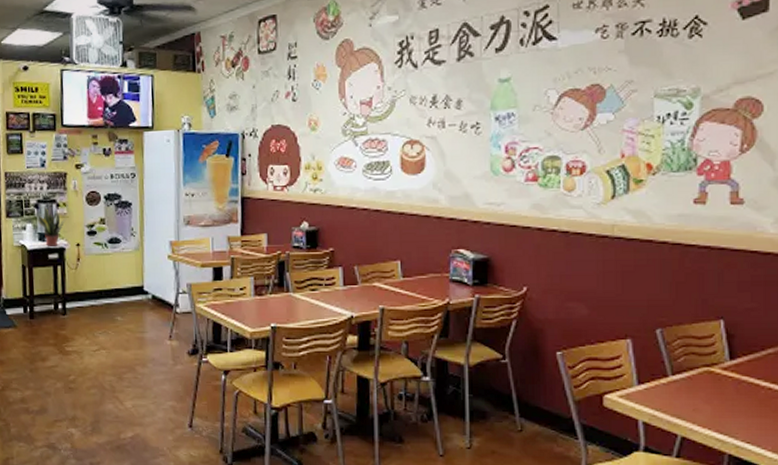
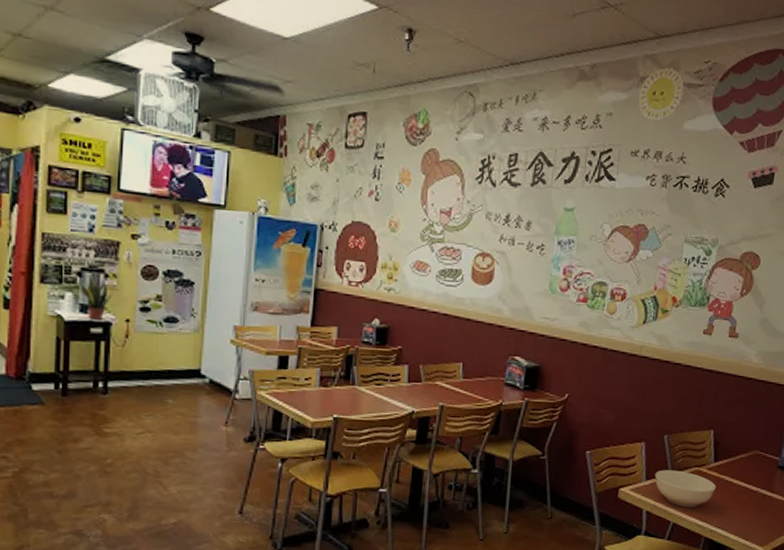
bowl: none [649,371,736,417] -> present [655,470,716,507]

